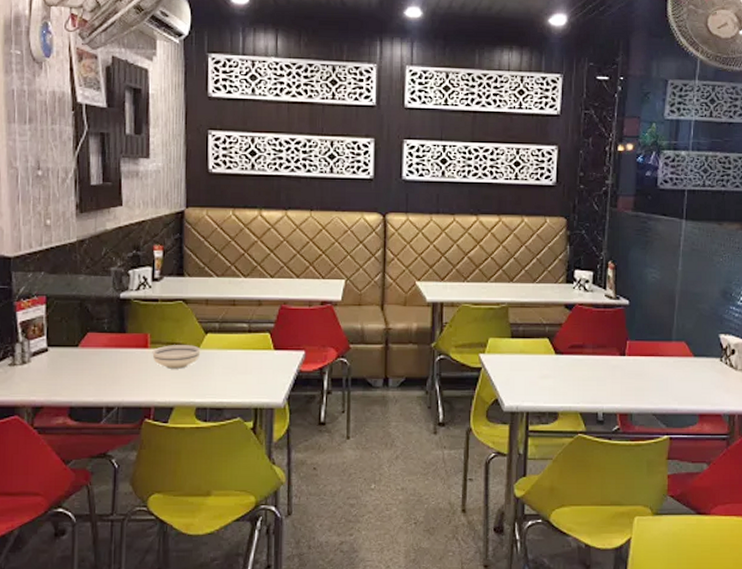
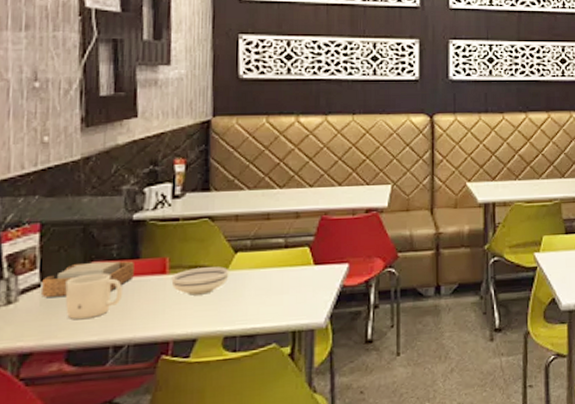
napkin holder: none [49,333,122,361] -> present [42,261,134,297]
mug: none [67,343,113,382] -> present [65,273,123,320]

